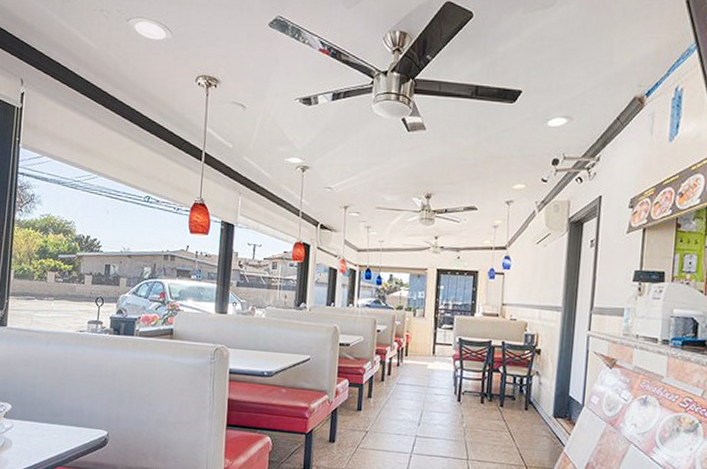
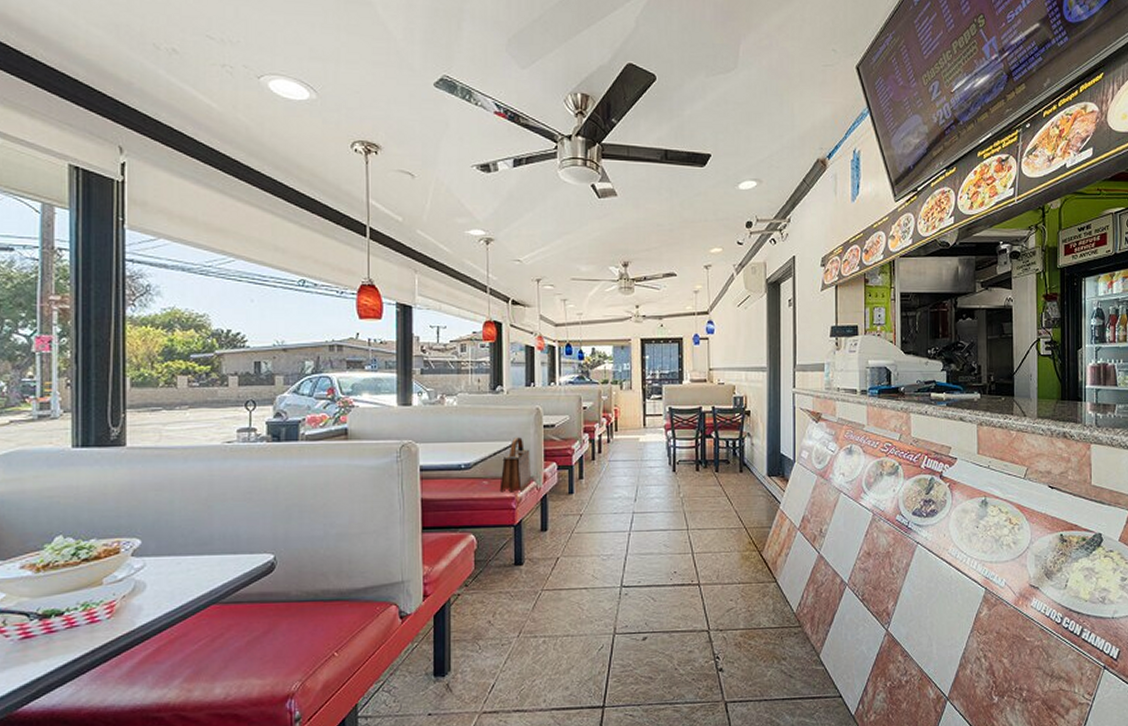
handbag: none [295,352,326,404] -> present [499,437,531,493]

